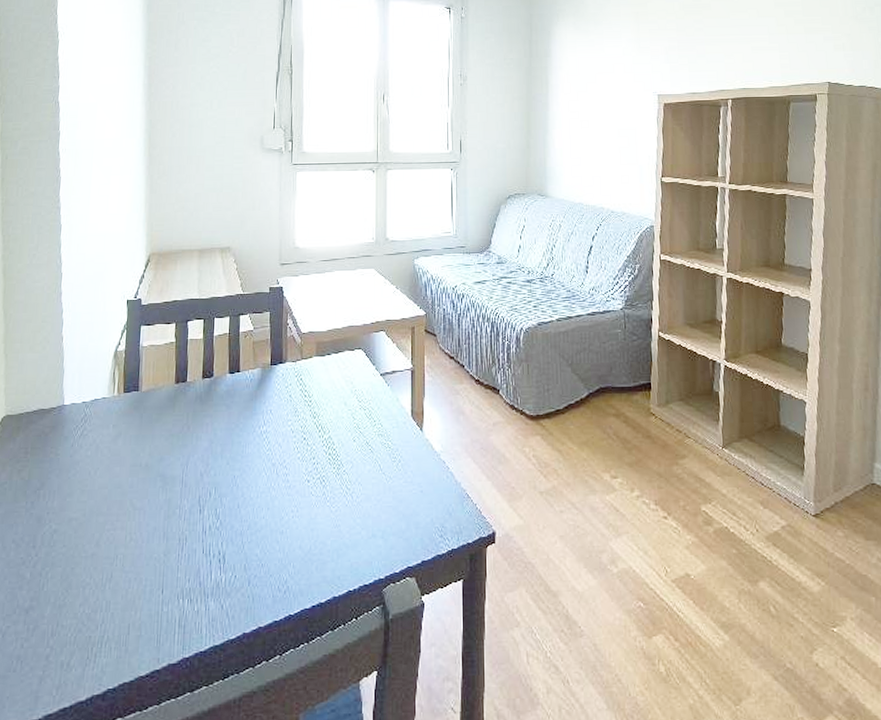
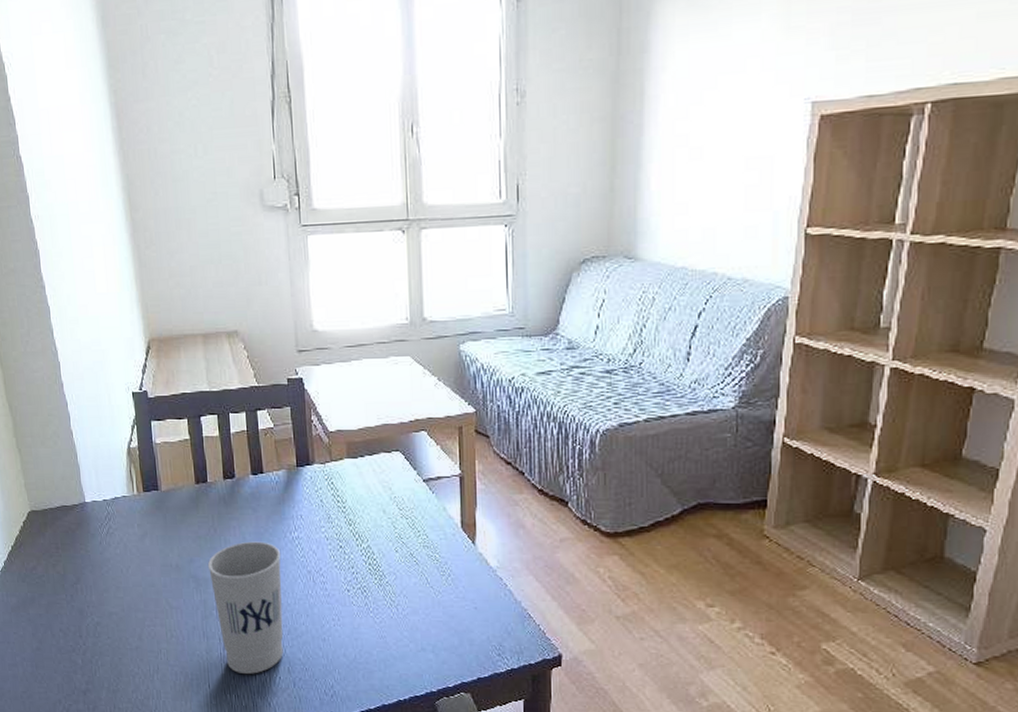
cup: none [176,437,249,575] -> present [207,541,284,674]

